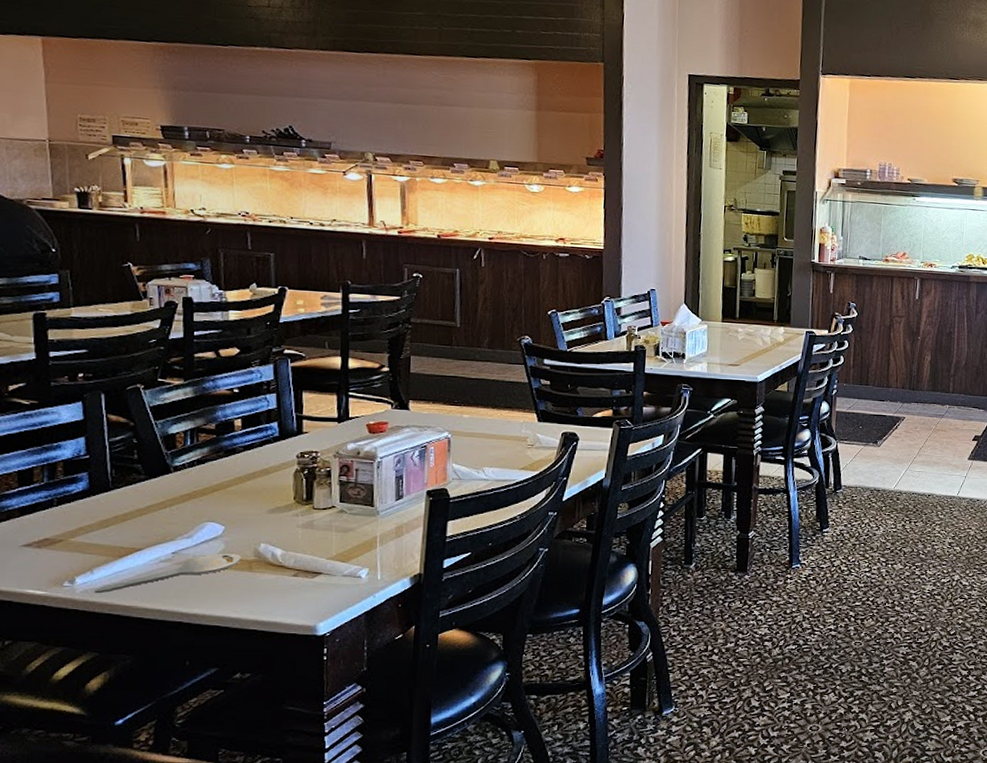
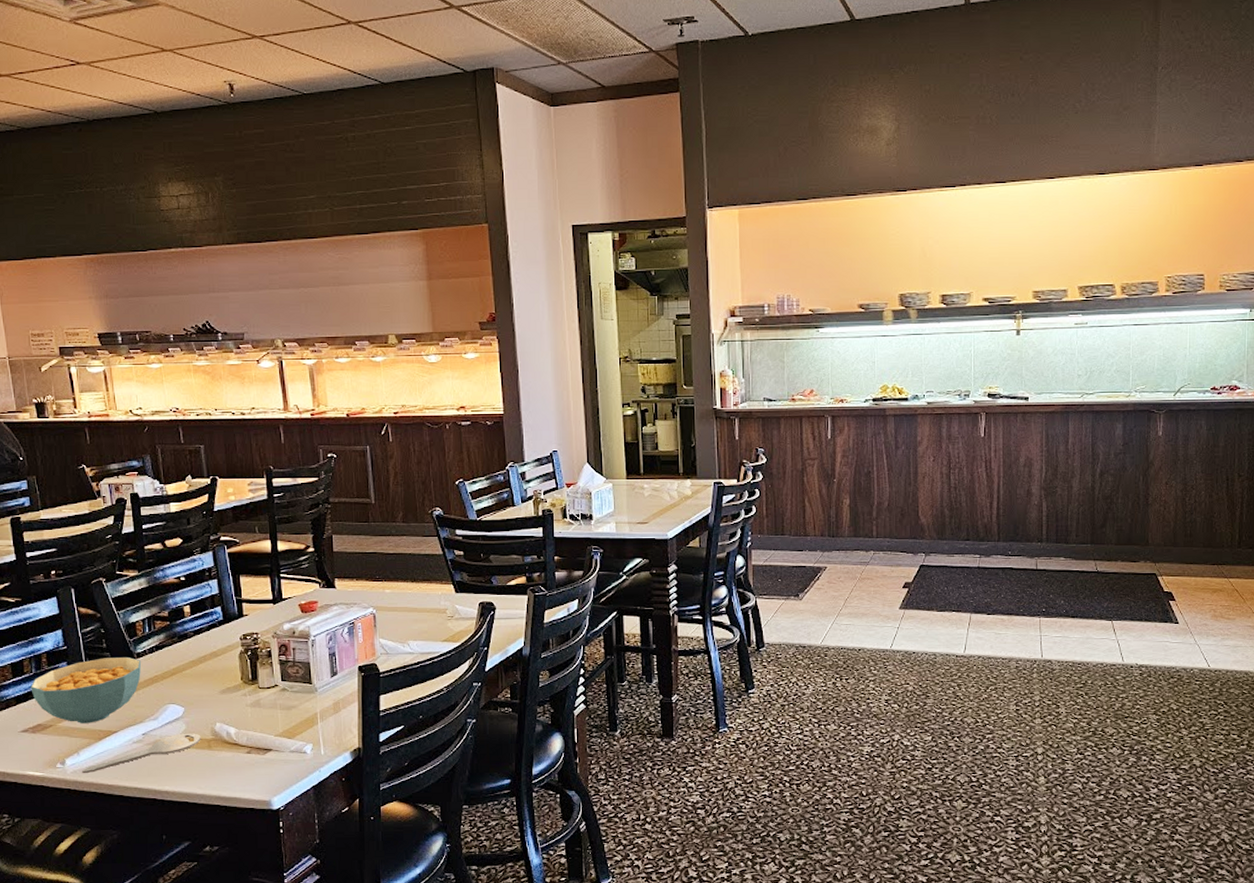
cereal bowl: none [40,469,179,539] -> present [30,656,142,723]

